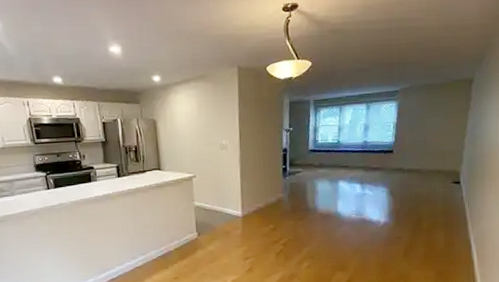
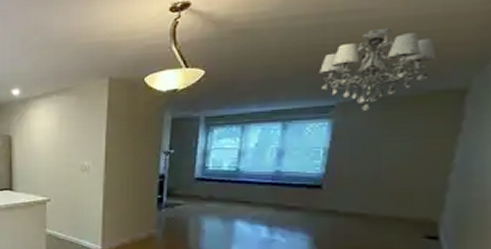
chandelier: none [388,34,456,95] -> present [318,28,437,112]

